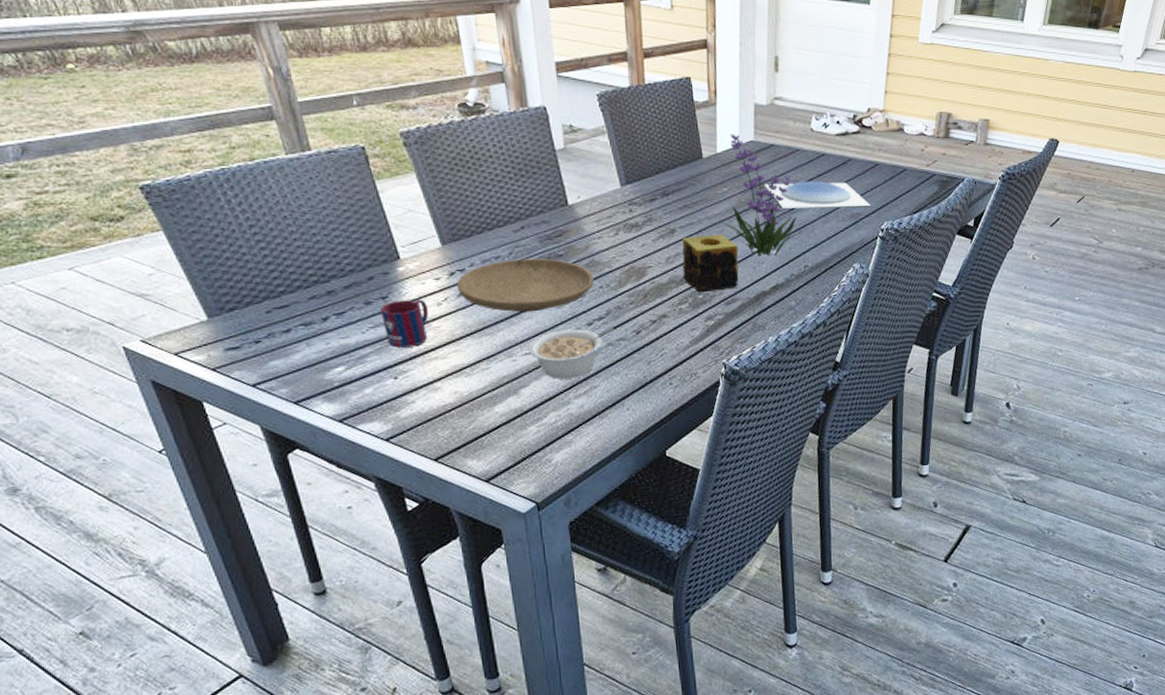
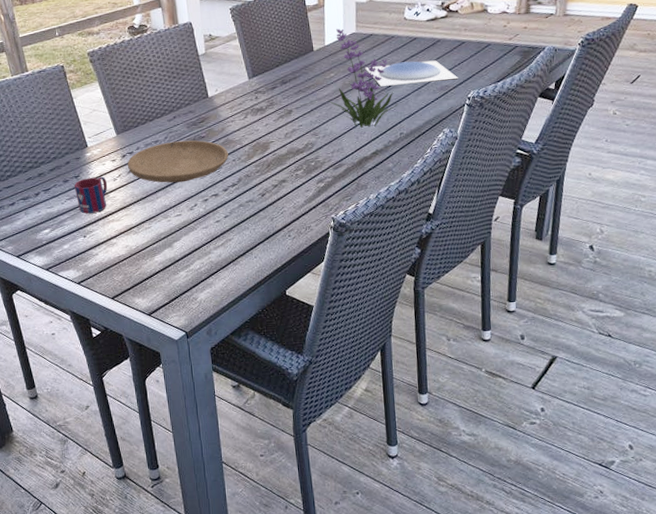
legume: present [528,328,614,379] -> none [179,192,244,235]
candle: present [682,234,739,293] -> none [297,111,345,161]

